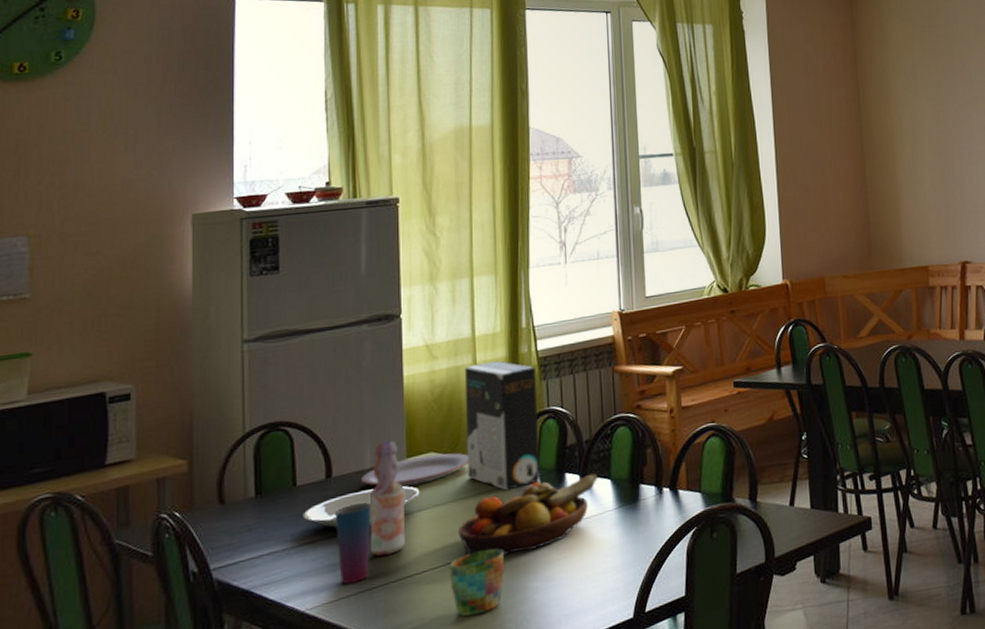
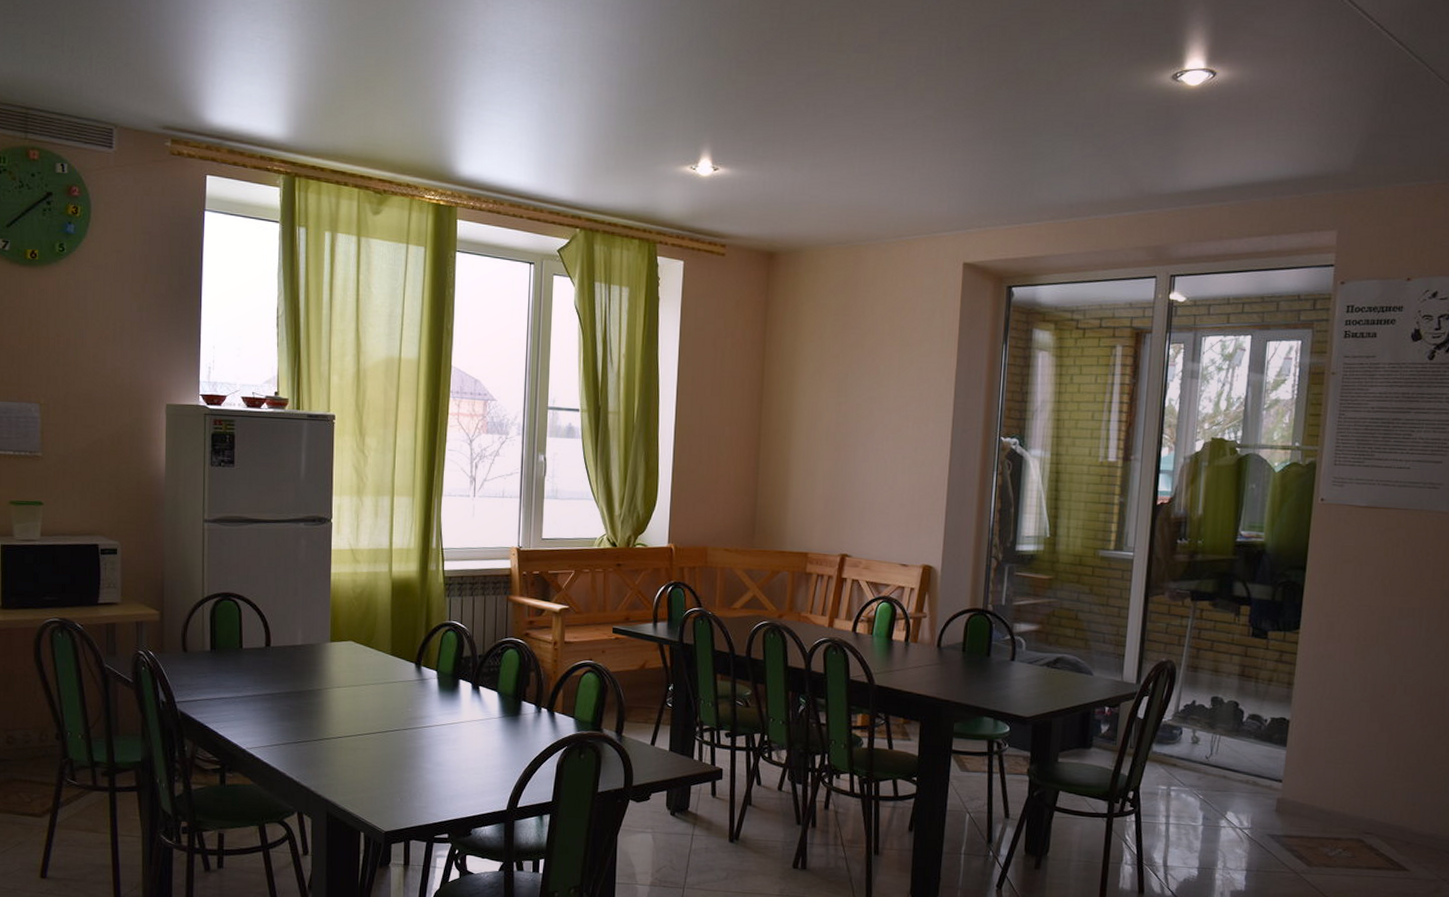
plate: present [303,486,420,531] -> none [246,662,340,691]
cup: present [335,502,372,584] -> none [272,672,301,735]
plate: present [360,453,469,487] -> none [292,643,381,666]
bottle: present [369,440,405,556] -> none [298,624,327,718]
mug: present [449,549,504,617] -> none [359,730,404,781]
fruit bowl: present [458,473,598,556] -> none [369,681,487,738]
cereal box: present [464,360,539,491] -> none [379,573,441,685]

